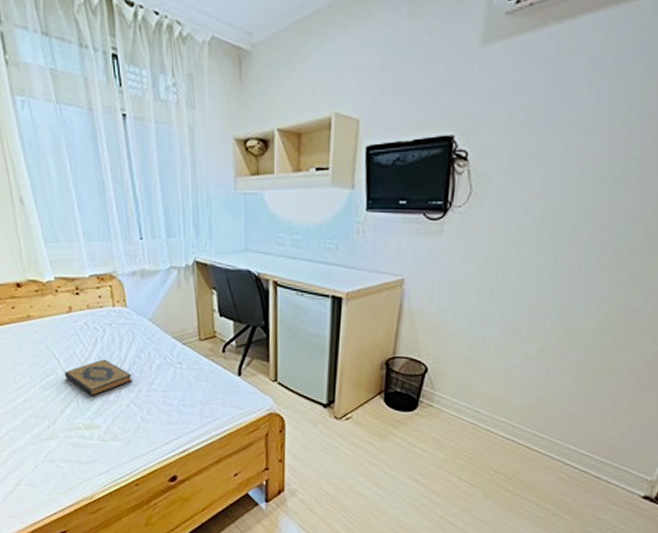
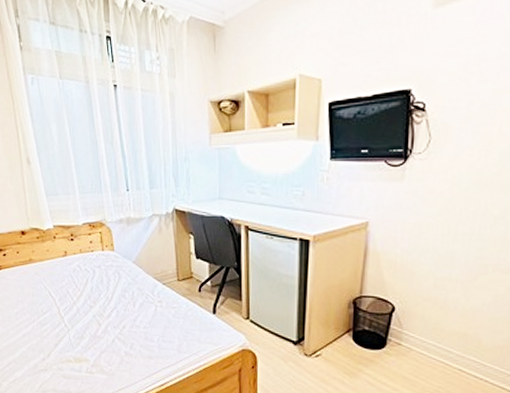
hardback book: present [64,359,132,396] -> none [58,298,118,332]

